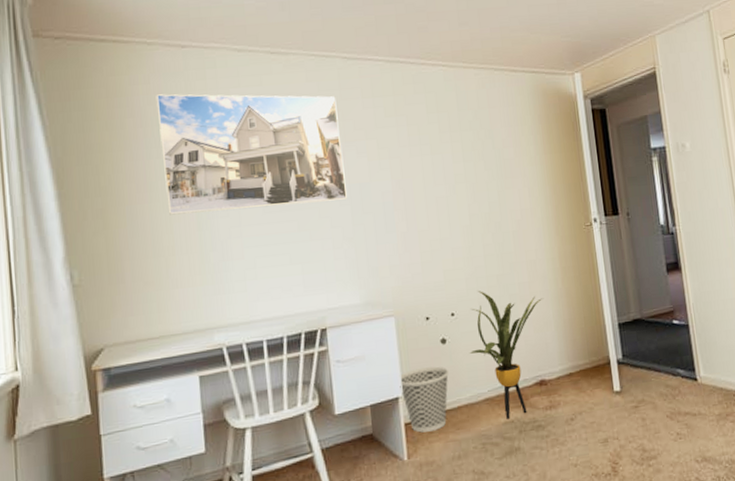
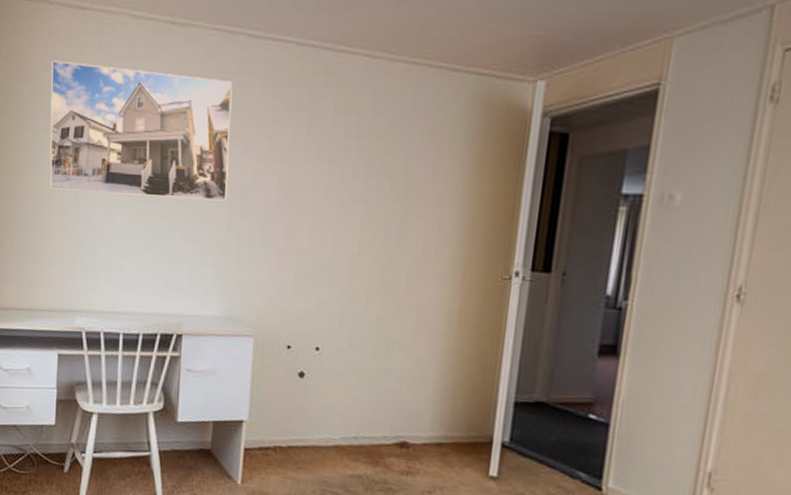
wastebasket: present [399,366,449,433] -> none [246,396,301,464]
house plant: present [469,291,543,419] -> none [327,329,427,473]

